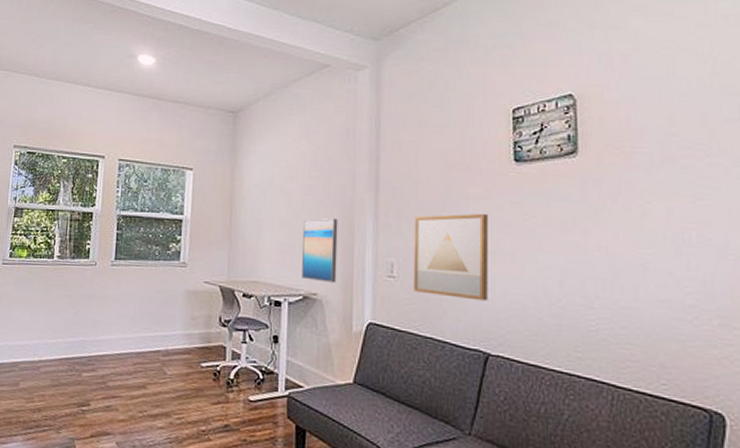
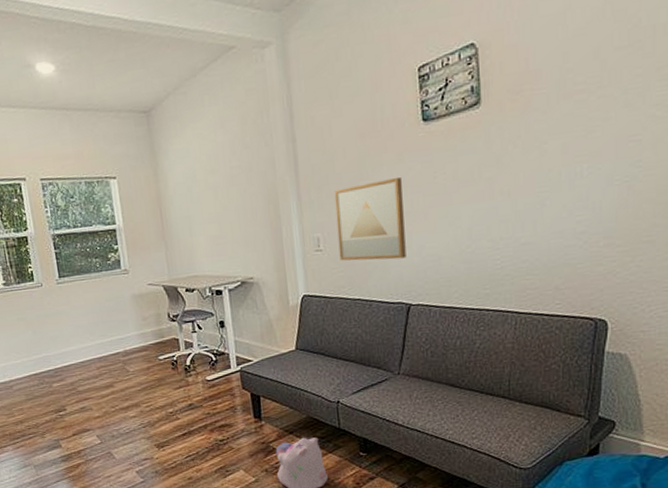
wall art: present [302,218,338,283] -> none [231,204,270,267]

